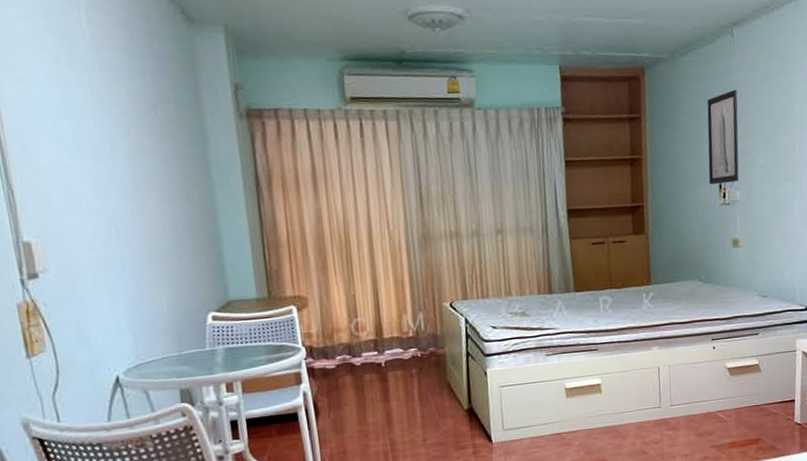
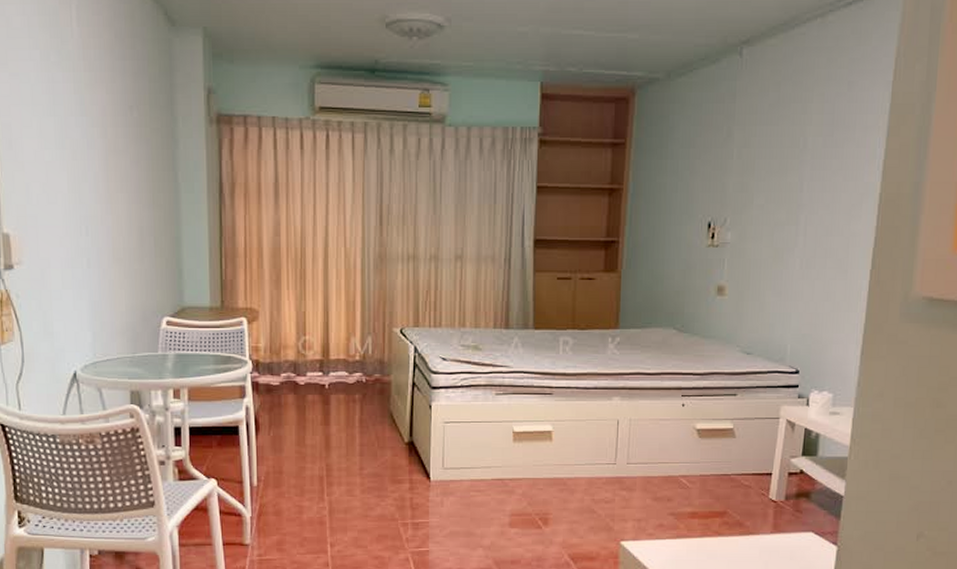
wall art: present [707,89,739,185] -> none [697,116,741,223]

